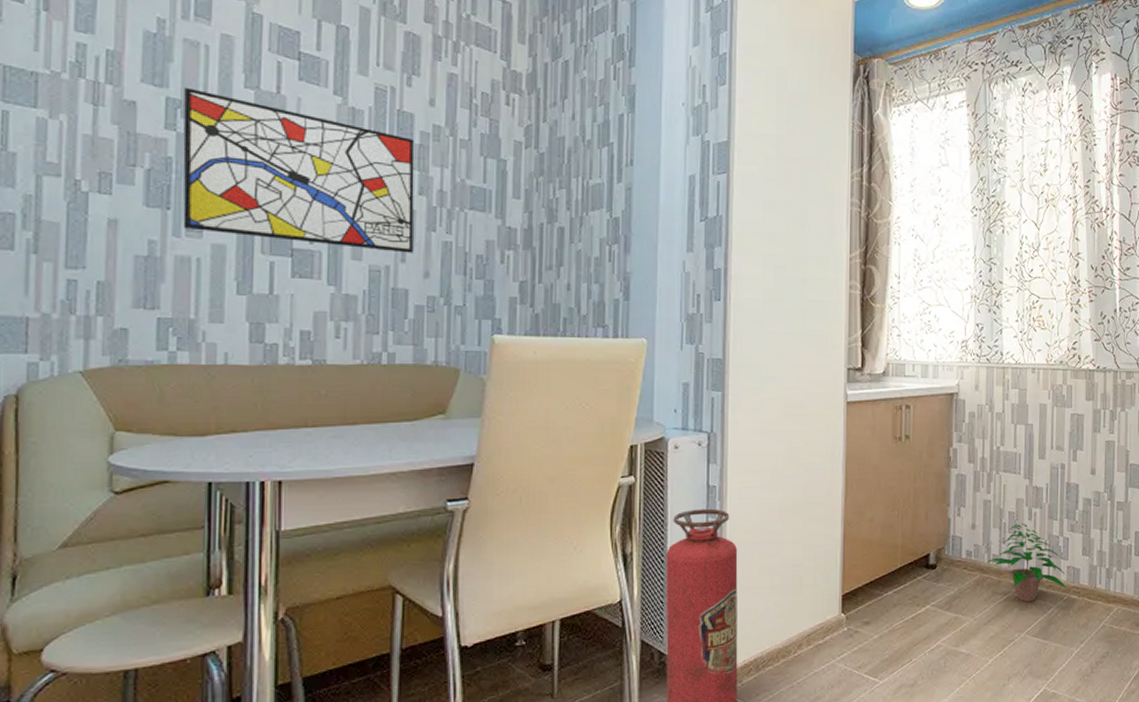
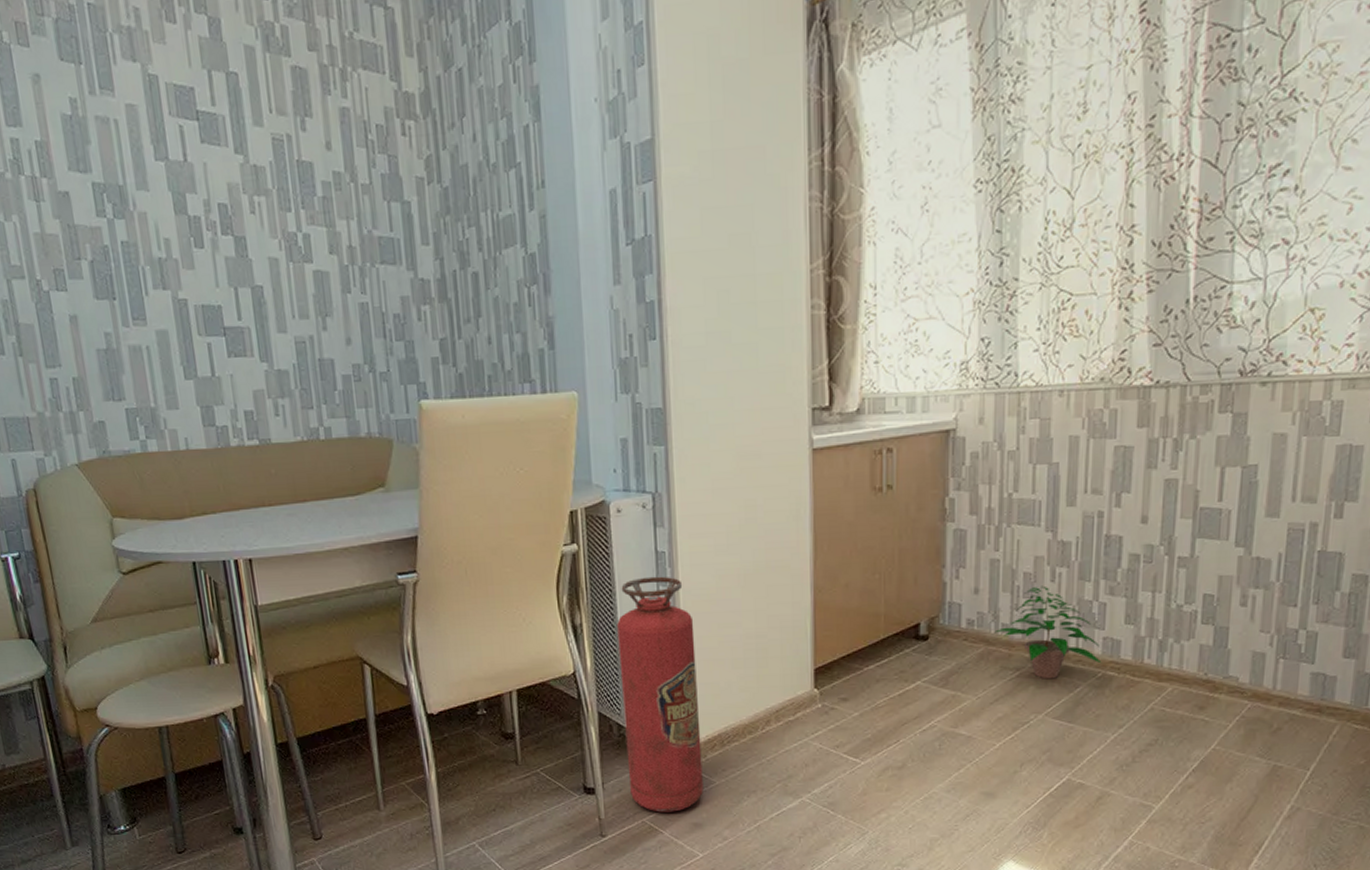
wall art: present [183,87,415,253] -> none [105,169,332,320]

